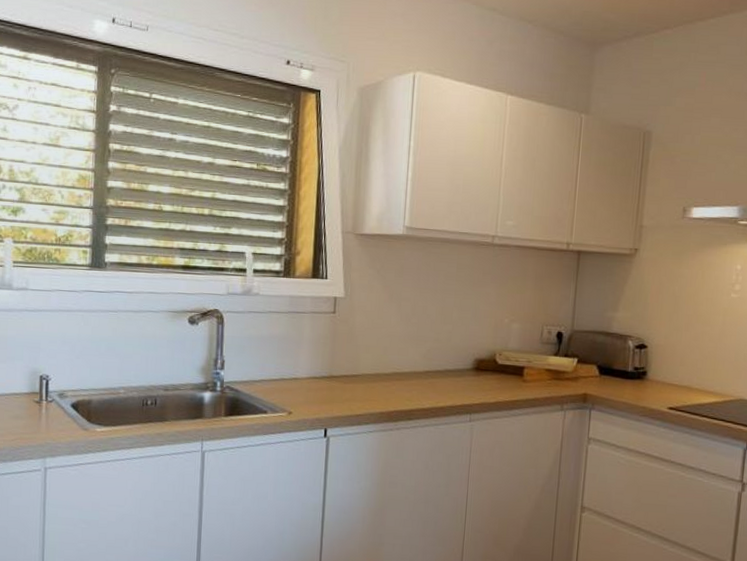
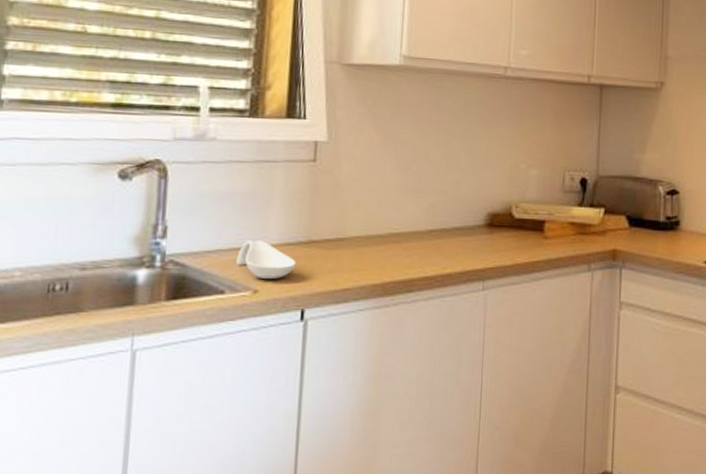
spoon rest: none [276,373,321,404] -> present [236,239,296,279]

